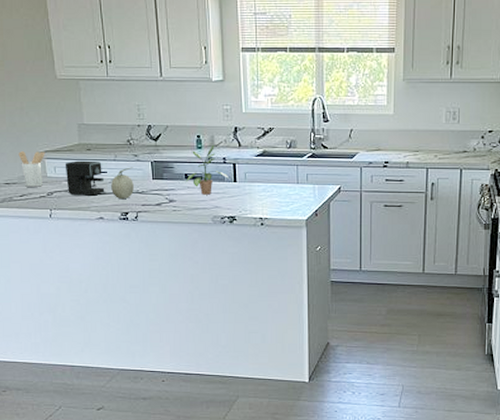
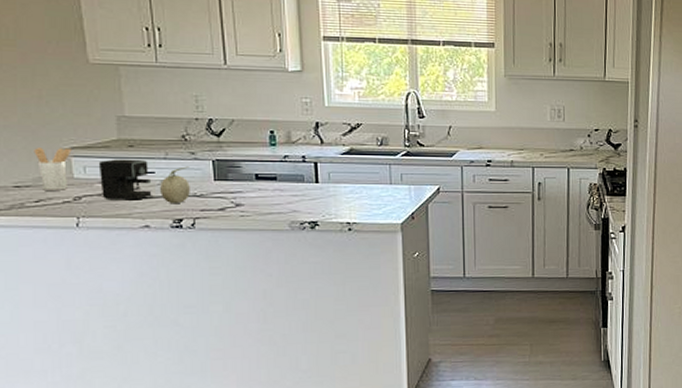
potted plant: present [185,144,229,195] -> none [255,141,309,198]

